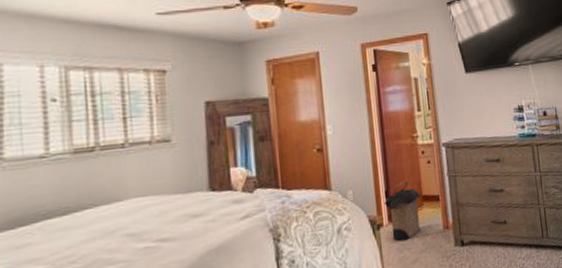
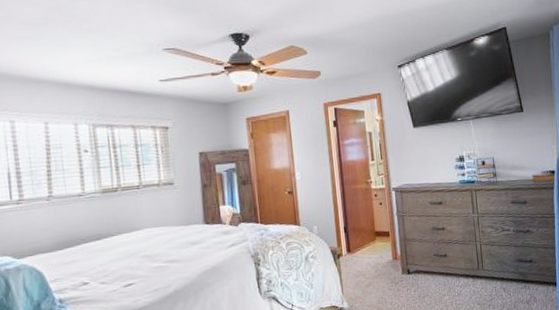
laundry hamper: present [384,180,421,241] -> none [343,219,374,268]

